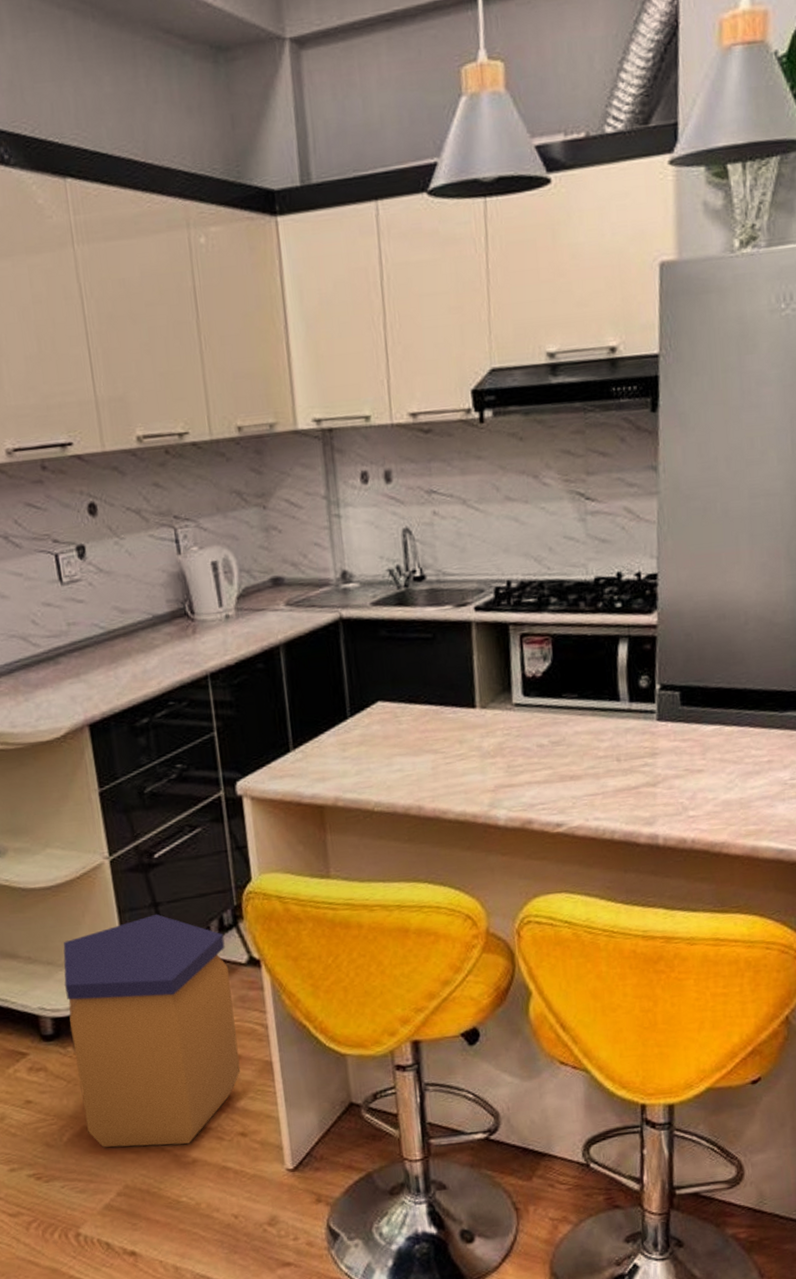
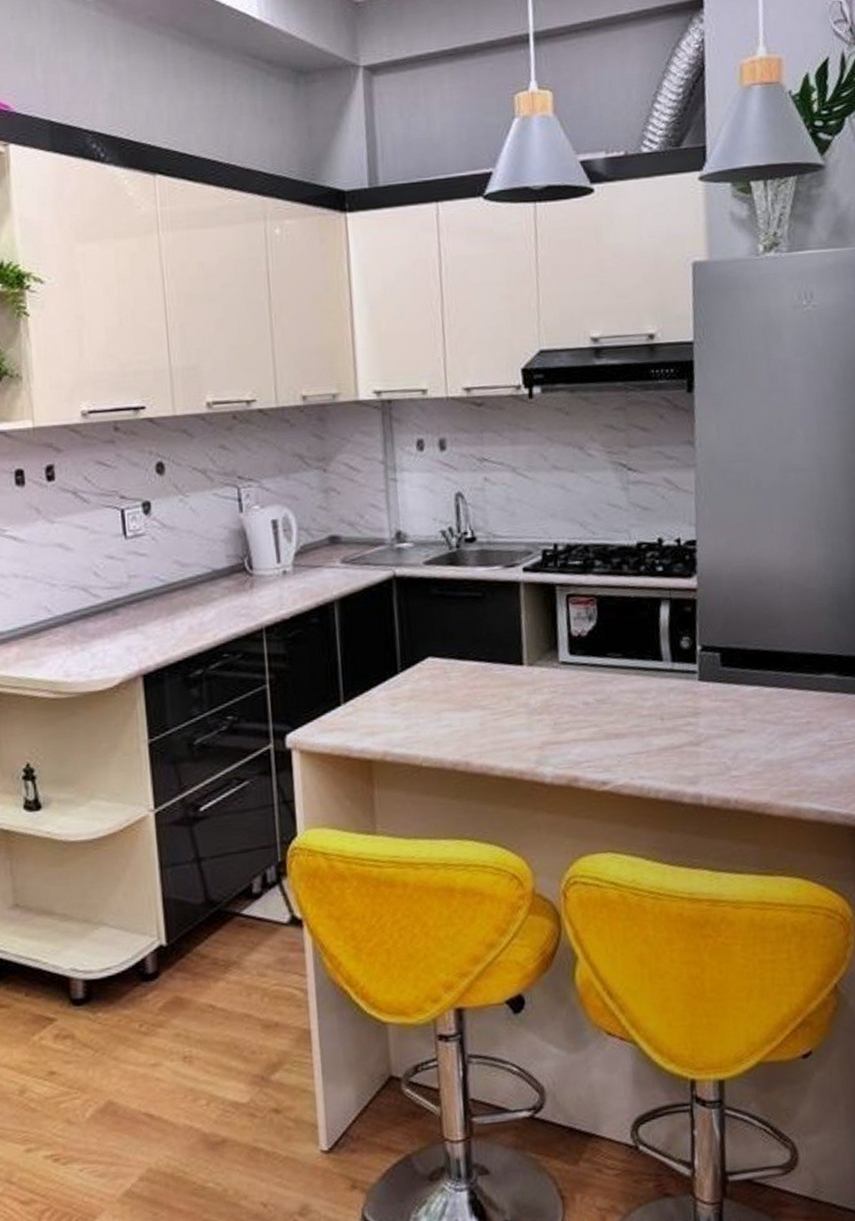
trash can: present [63,914,241,1147] -> none [99,869,277,1125]

